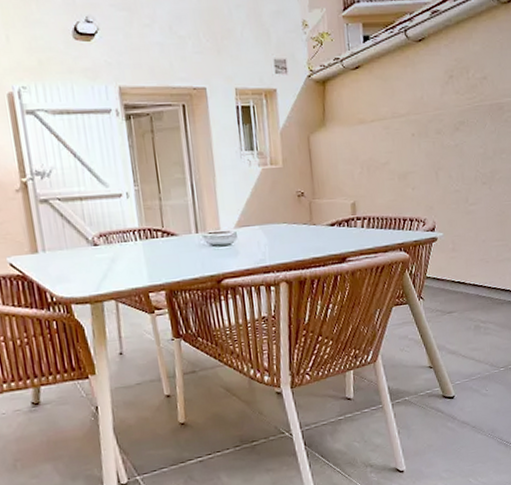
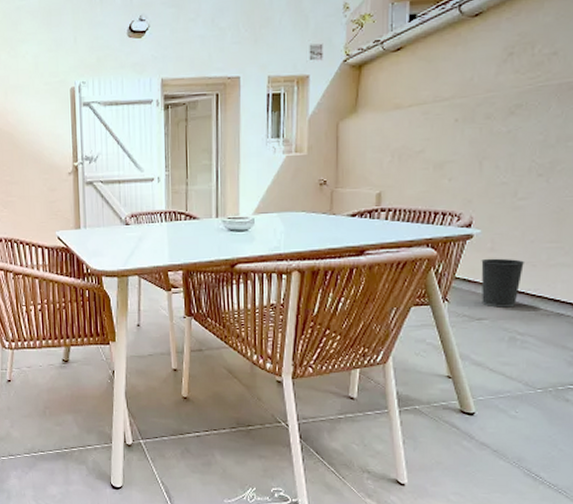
wastebasket: none [446,257,481,301] -> present [481,258,525,308]

